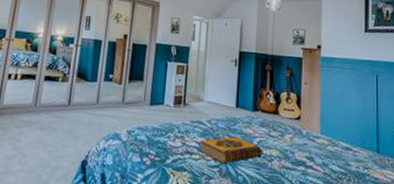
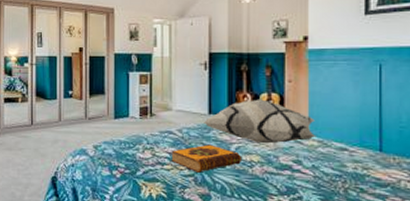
decorative pillow: none [231,97,326,140] -> present [204,99,316,144]

